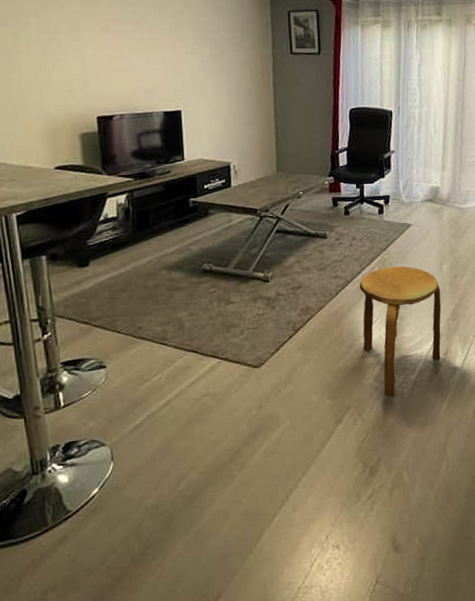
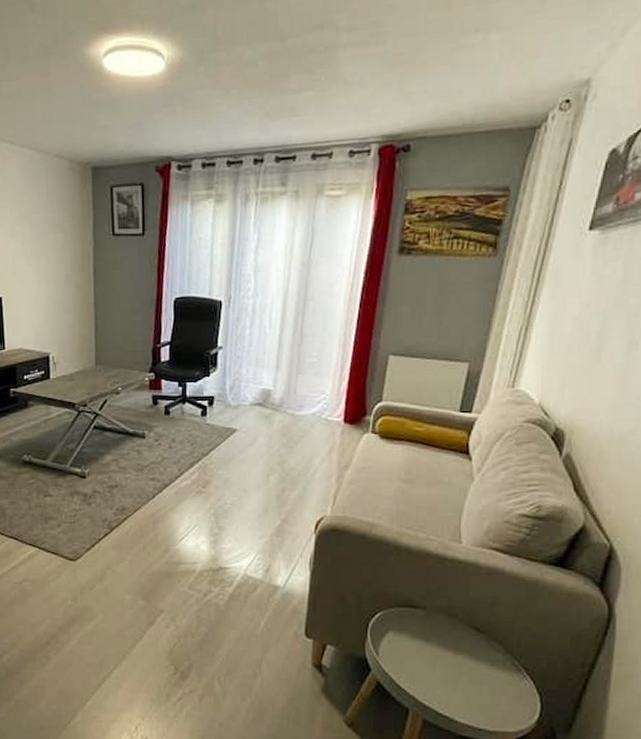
stool: present [359,266,442,398] -> none [177,473,266,608]

